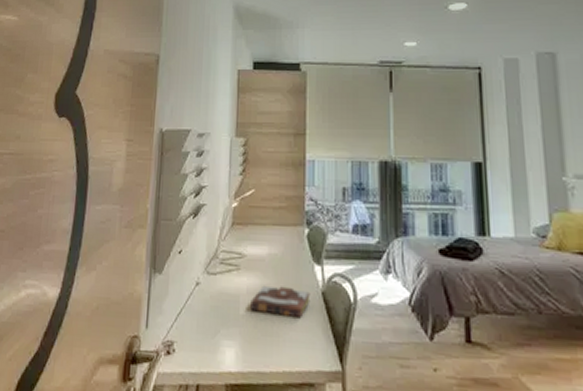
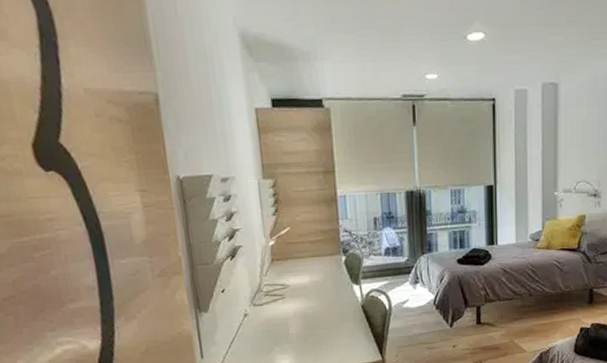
book: present [250,285,311,319] -> none [298,305,352,329]

